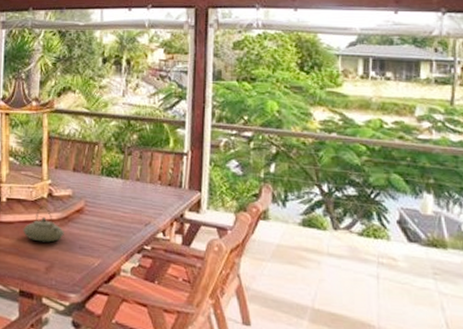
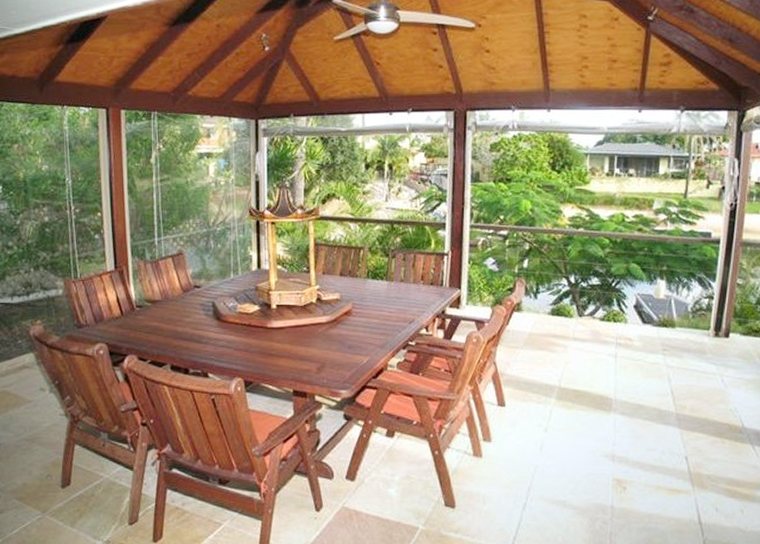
teapot: present [23,205,64,243] -> none [294,309,334,344]

